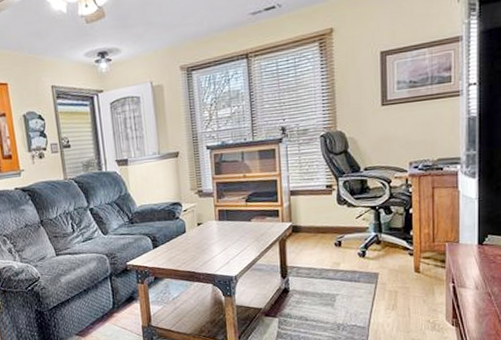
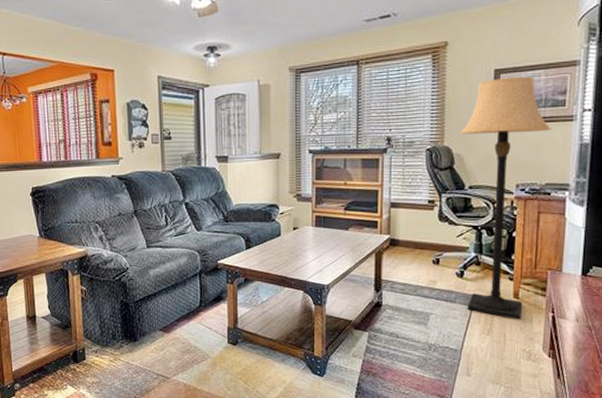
lamp: none [351,56,440,293] -> present [460,76,552,320]

